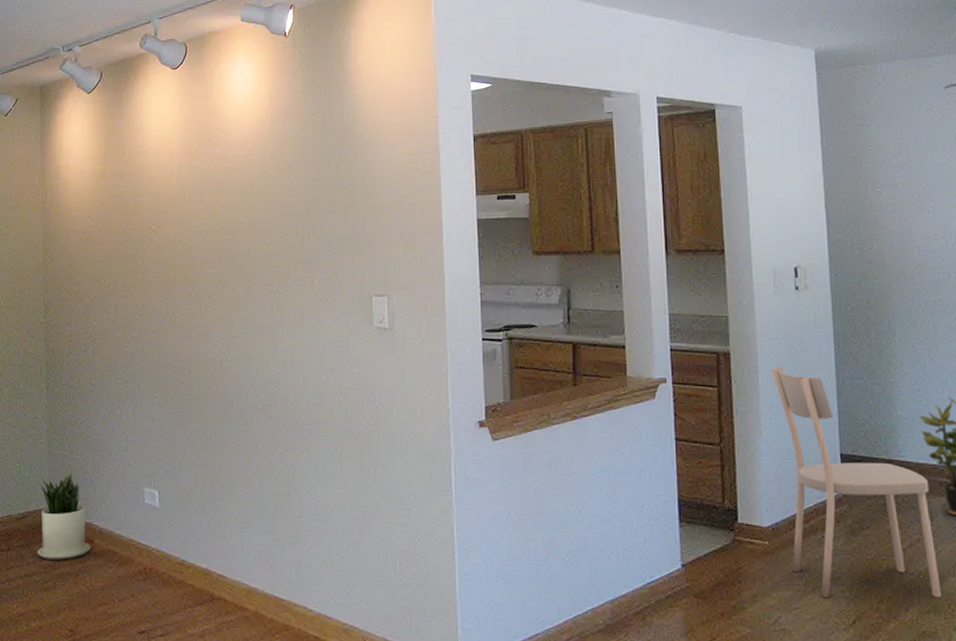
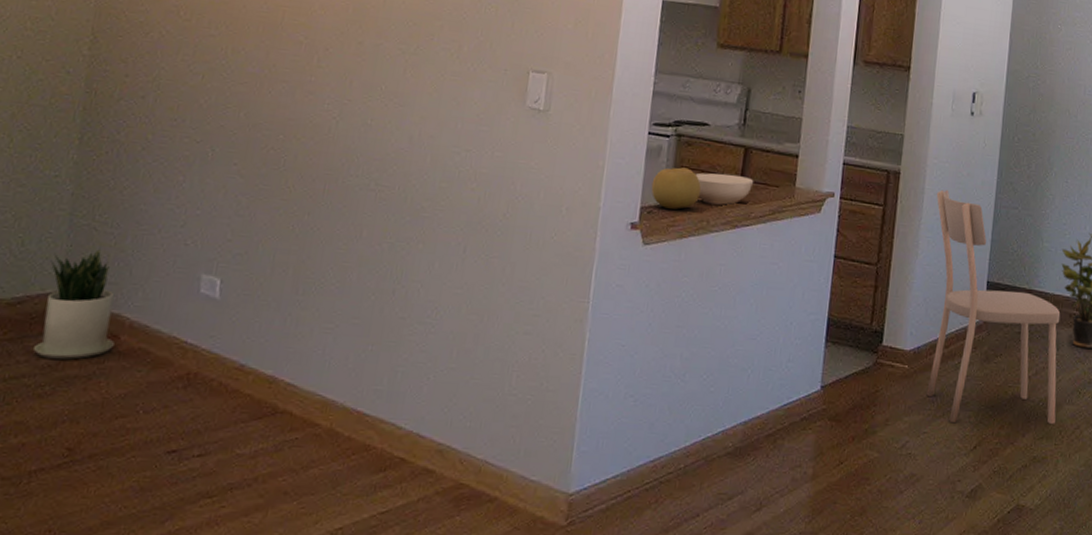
fruit: none [492,367,537,407] -> present [651,167,701,210]
bowl: none [530,369,586,399] -> present [695,172,754,206]

